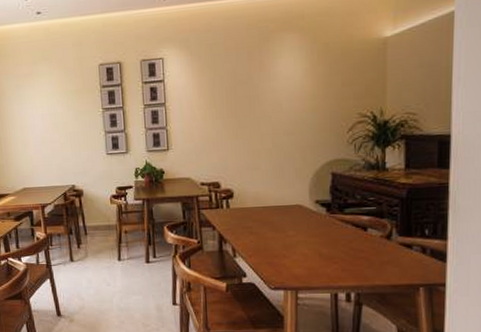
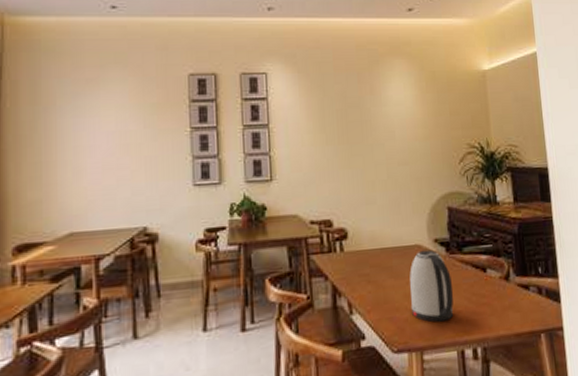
kettle: none [288,209,332,269] -> present [409,249,454,323]

